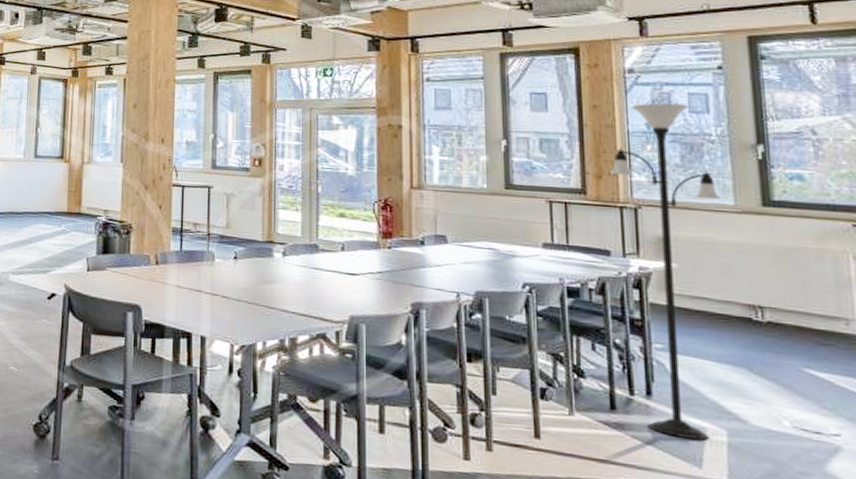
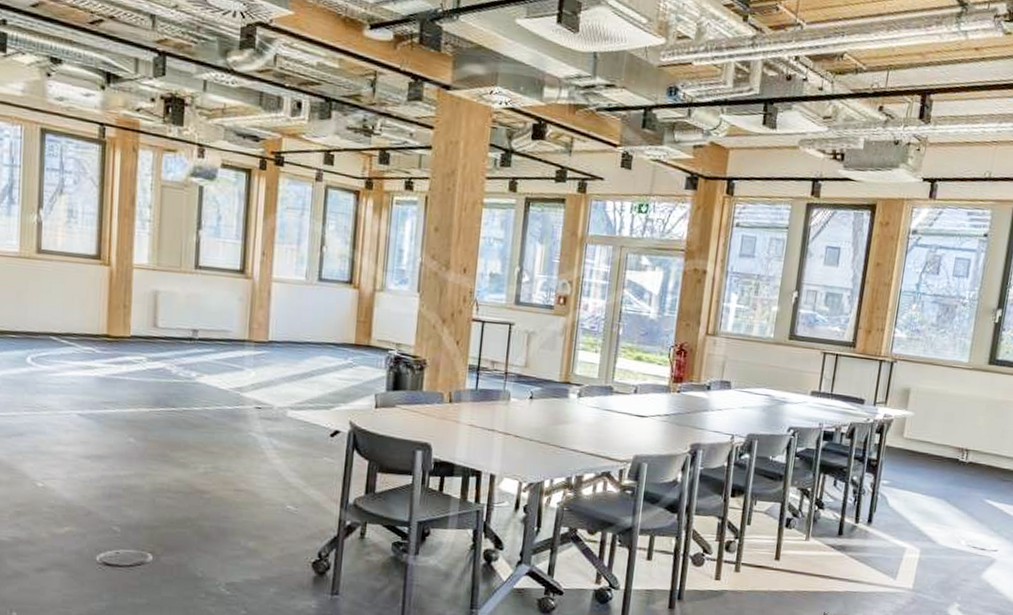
floor lamp: present [609,103,722,440] -> none [863,264,961,558]

